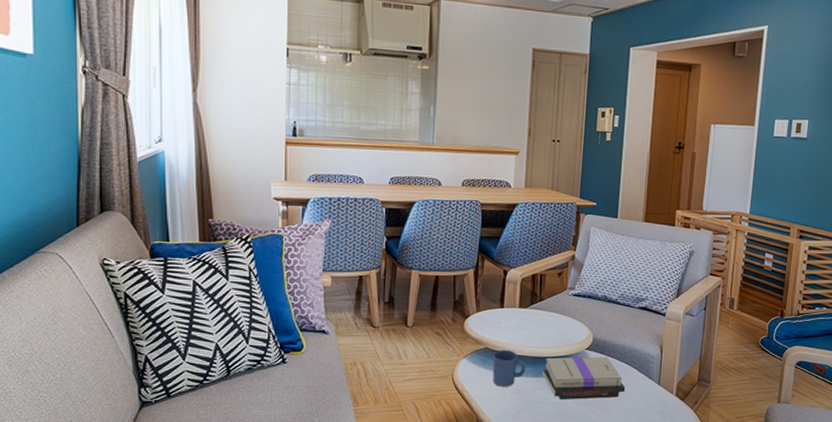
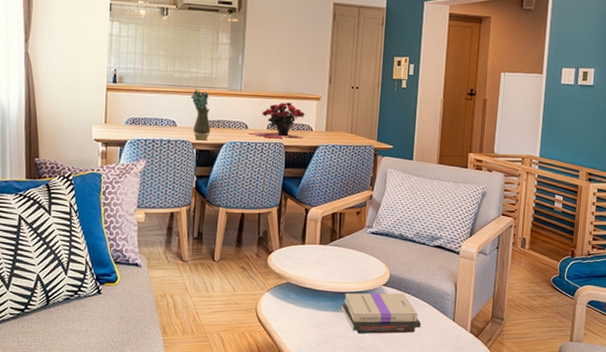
vase: none [379,142,401,199] -> present [191,89,211,141]
flower arrangement: none [442,156,503,196] -> present [249,102,306,139]
mug: present [492,349,526,387] -> none [294,284,326,320]

